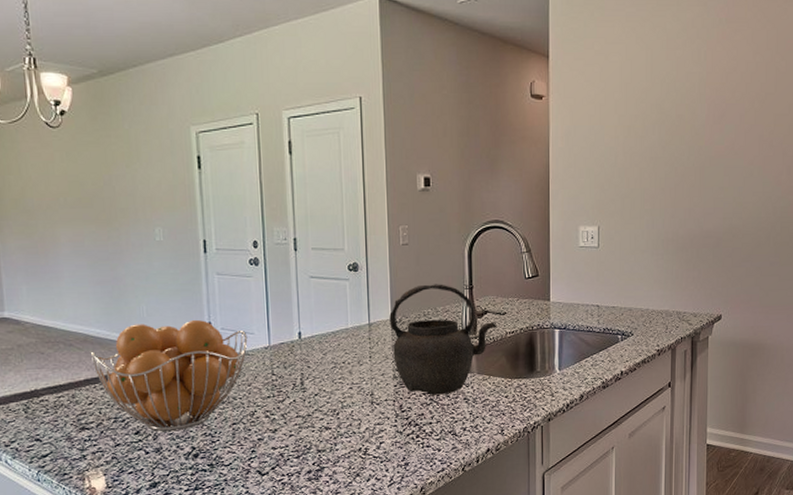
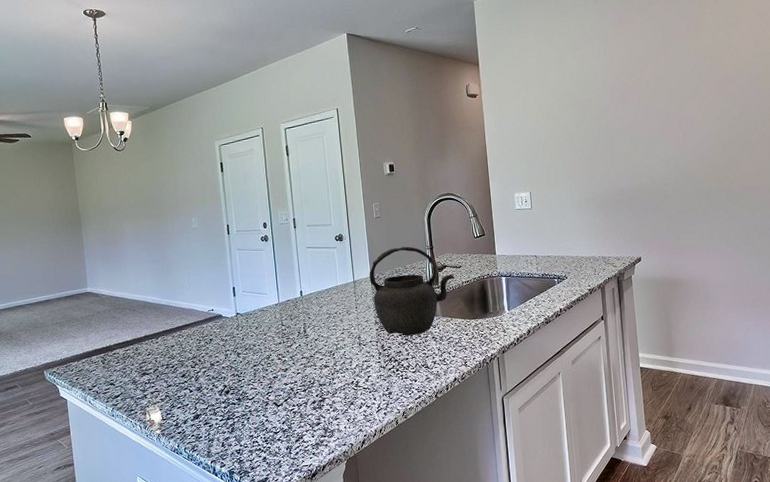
fruit basket: present [90,319,248,431] -> none [148,285,263,374]

